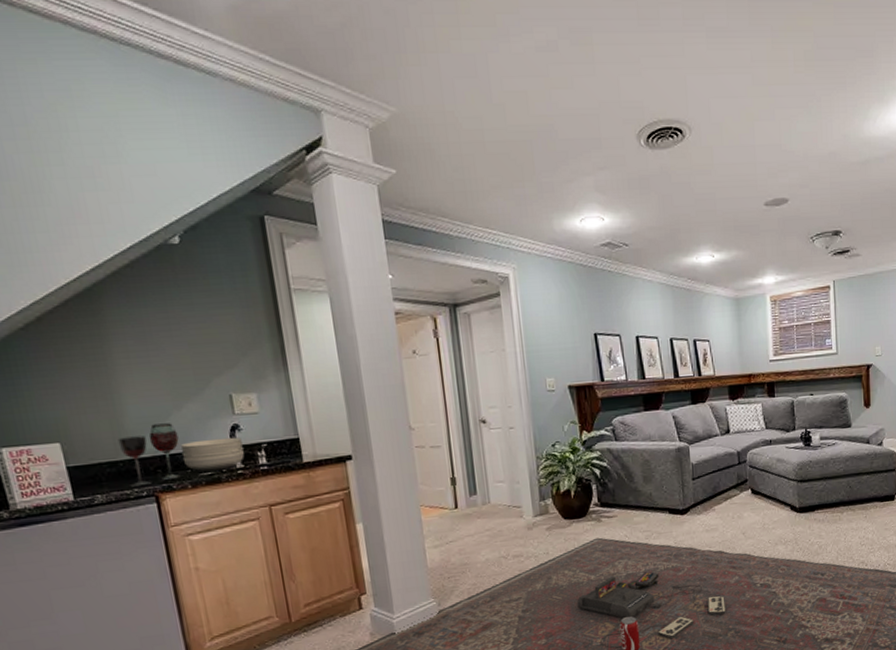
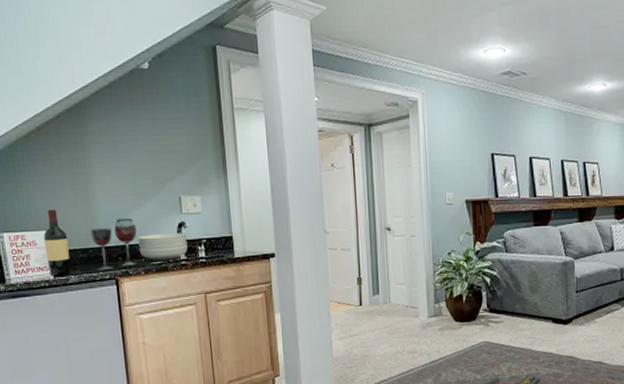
wine bottle: none [56,416,96,498] -> present [43,209,71,277]

